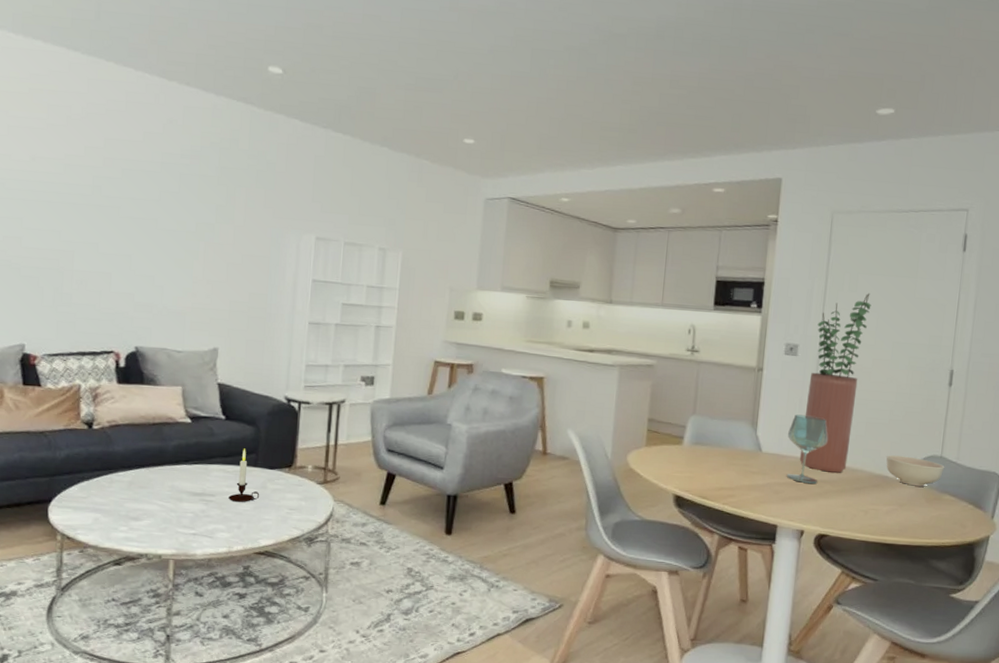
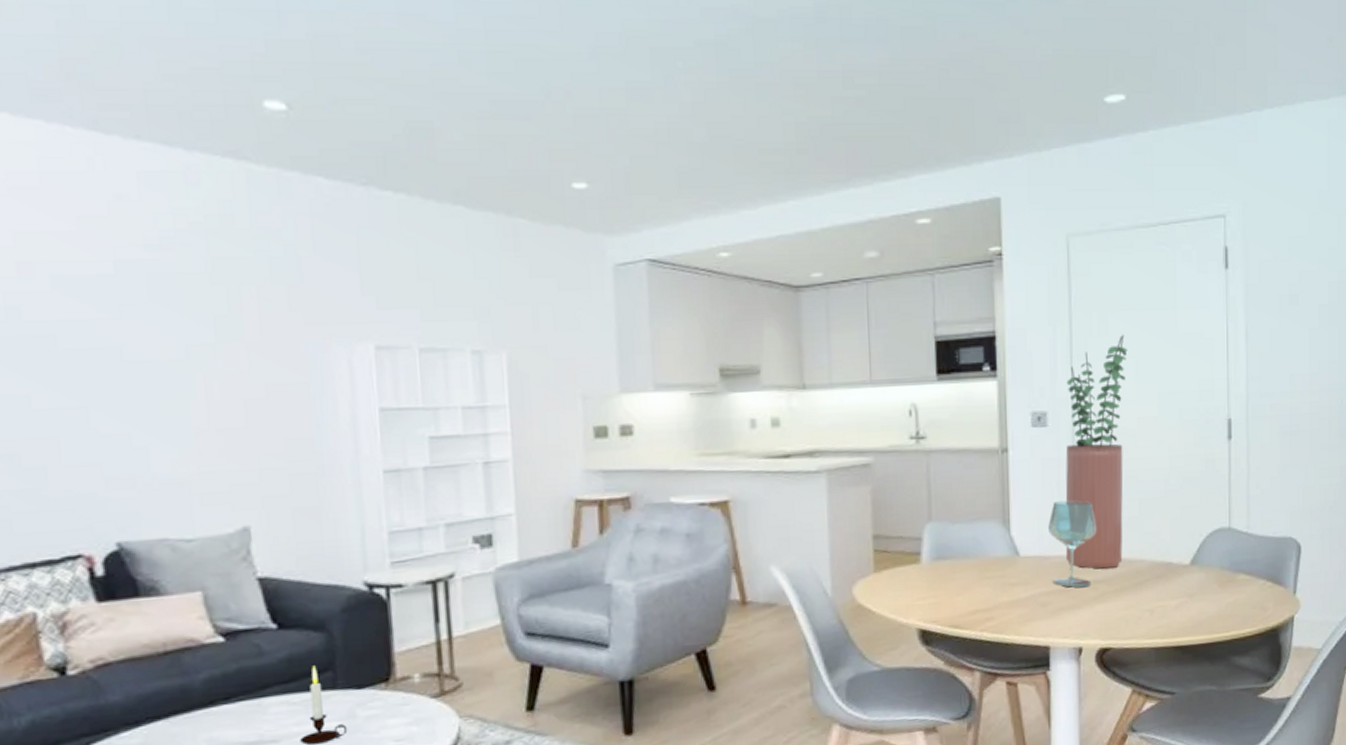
bowl: present [886,455,945,487] -> none [1166,533,1235,570]

